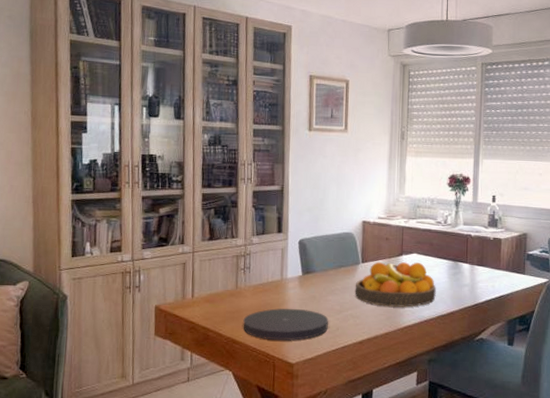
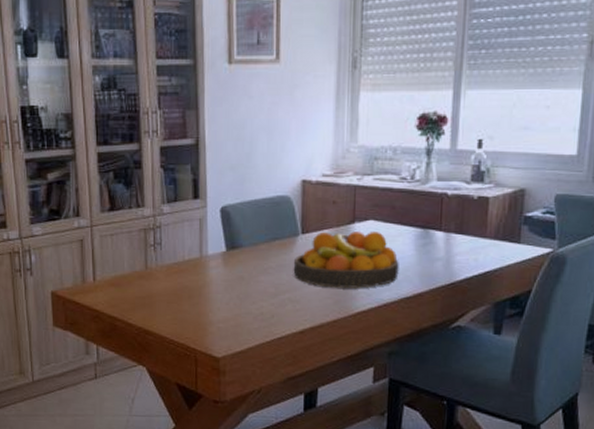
plate: present [243,308,328,341] -> none [156,291,261,331]

